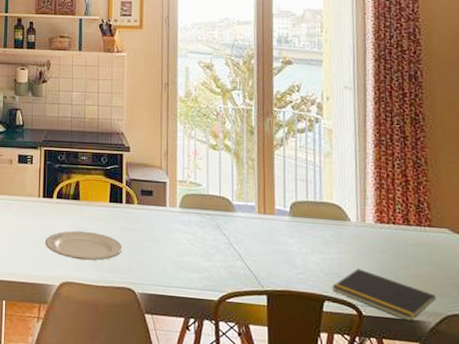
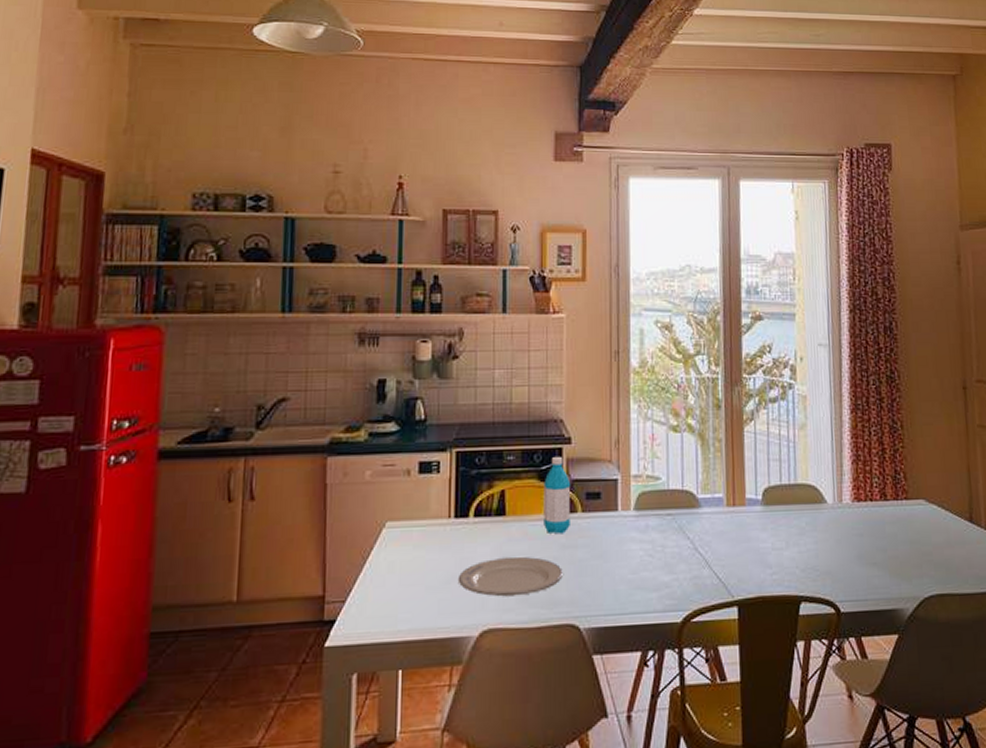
water bottle: none [108,160,130,219] -> present [543,456,571,534]
notepad: present [332,268,436,321] -> none [808,558,914,611]

